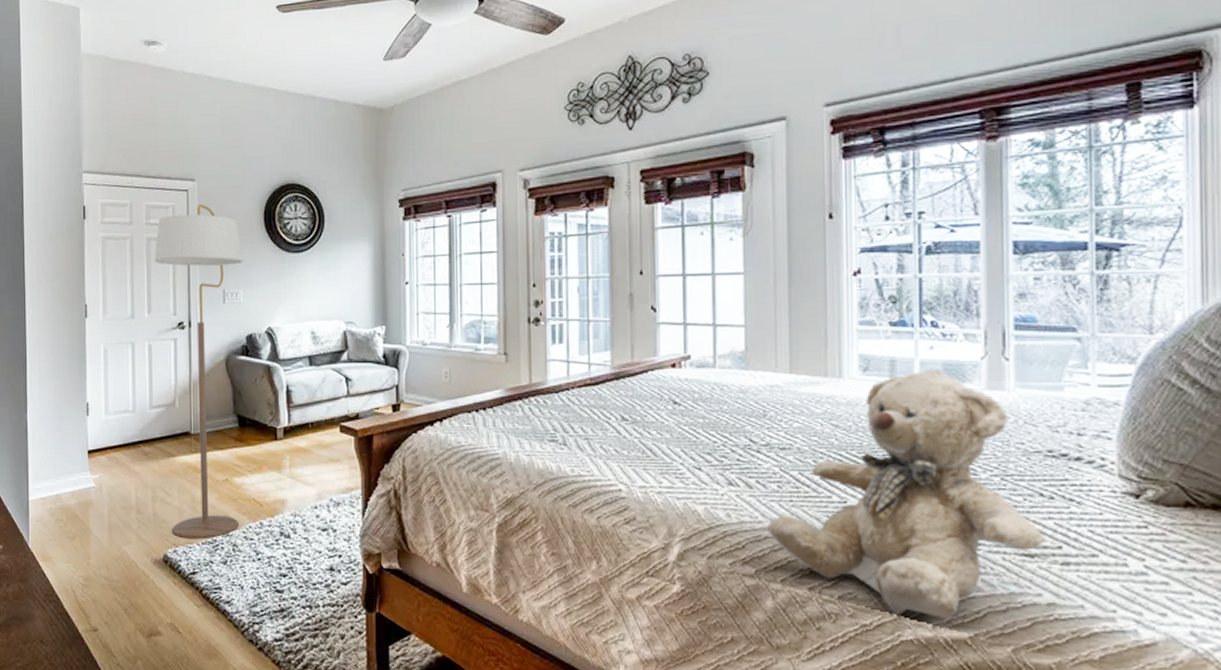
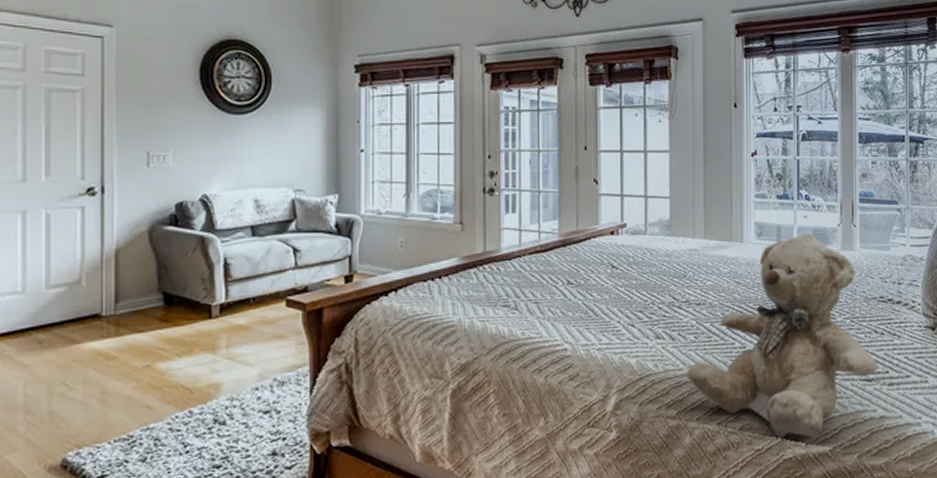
floor lamp: present [154,204,243,539] -> none [55,54,173,438]

